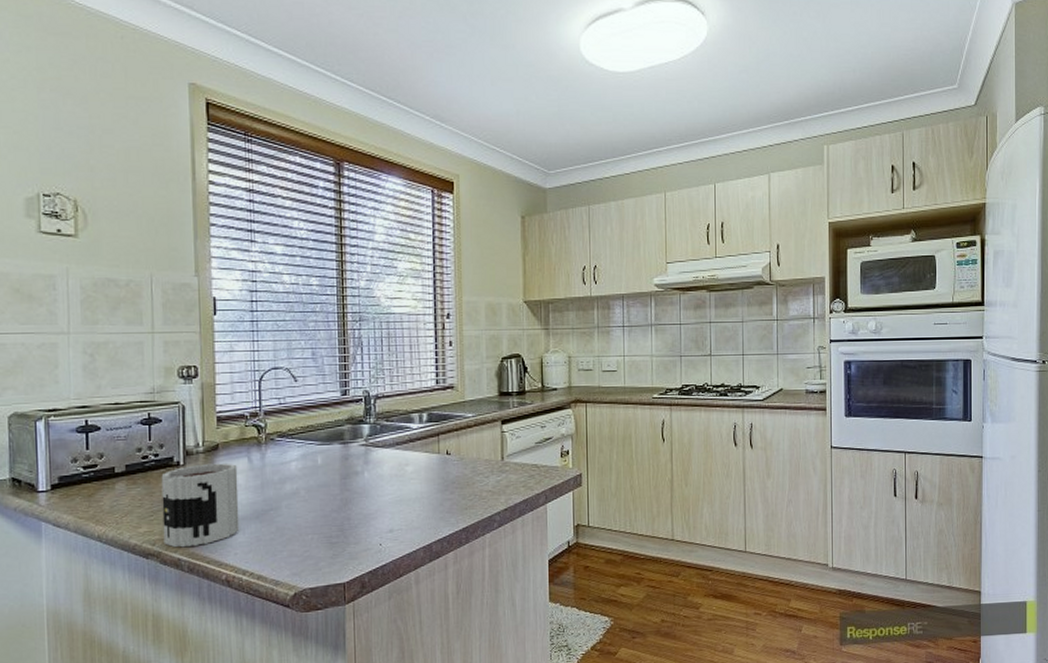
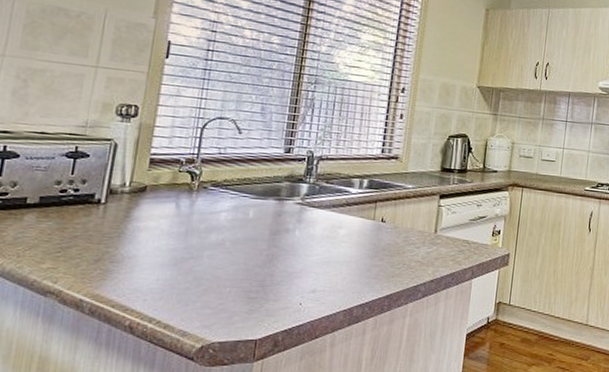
mug: present [161,463,240,548] -> none [67,204,163,289]

